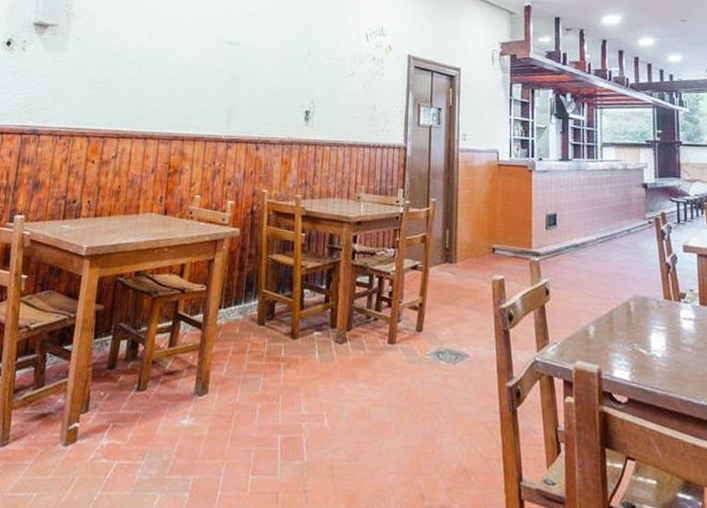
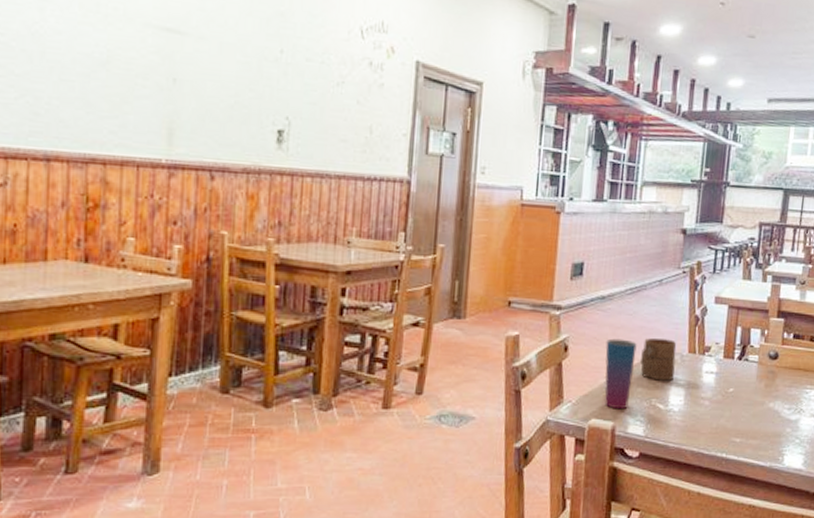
cup: none [584,283,613,352] -> present [604,338,637,408]
cup: none [618,284,653,326] -> present [641,338,677,381]

